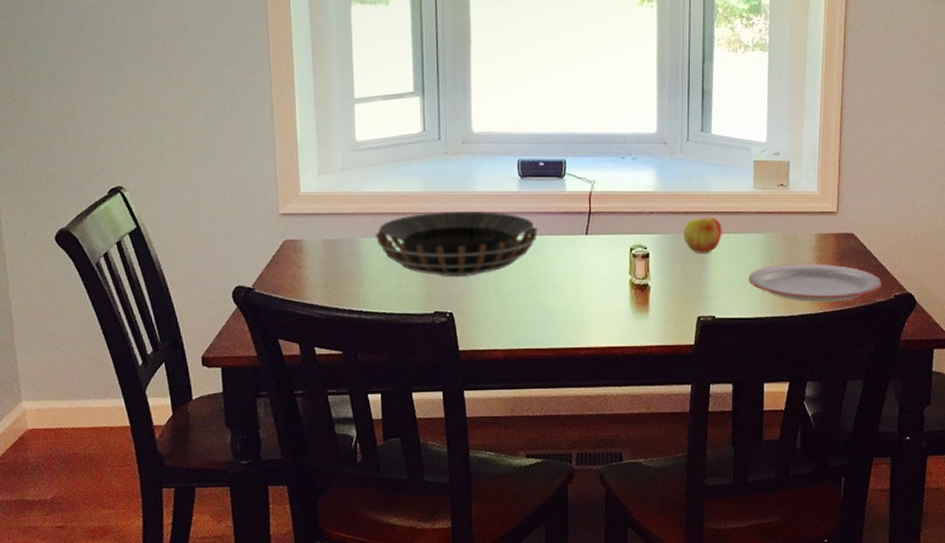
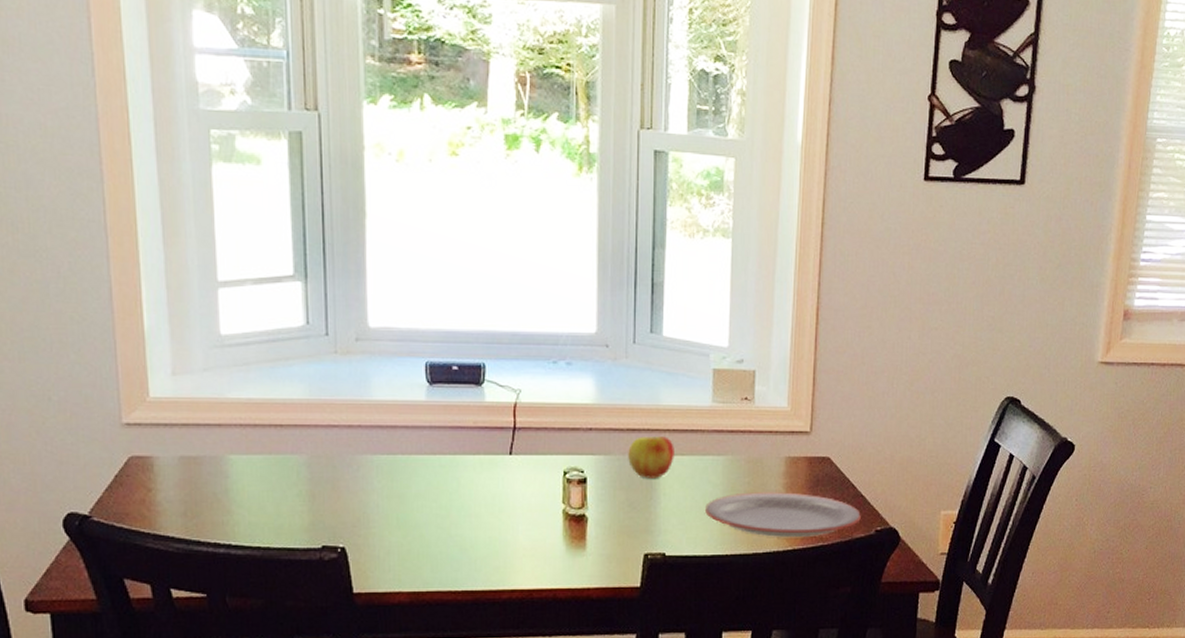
decorative bowl: present [375,210,539,278] -> none [246,423,452,505]

